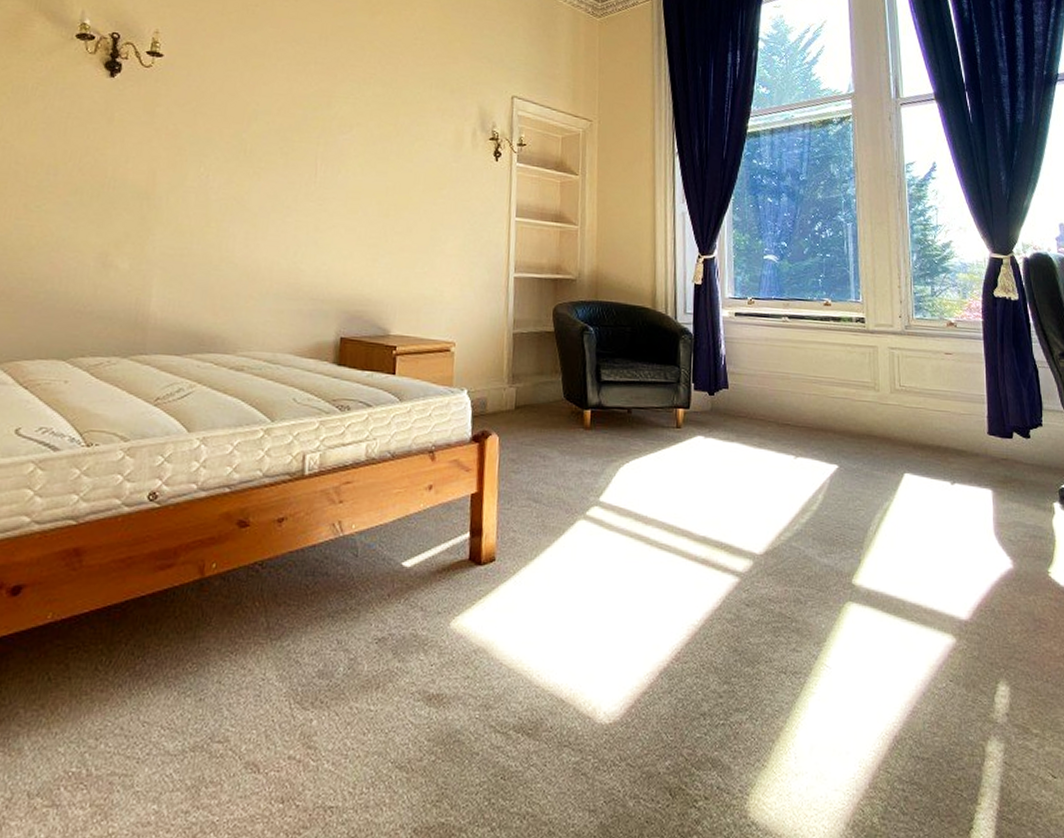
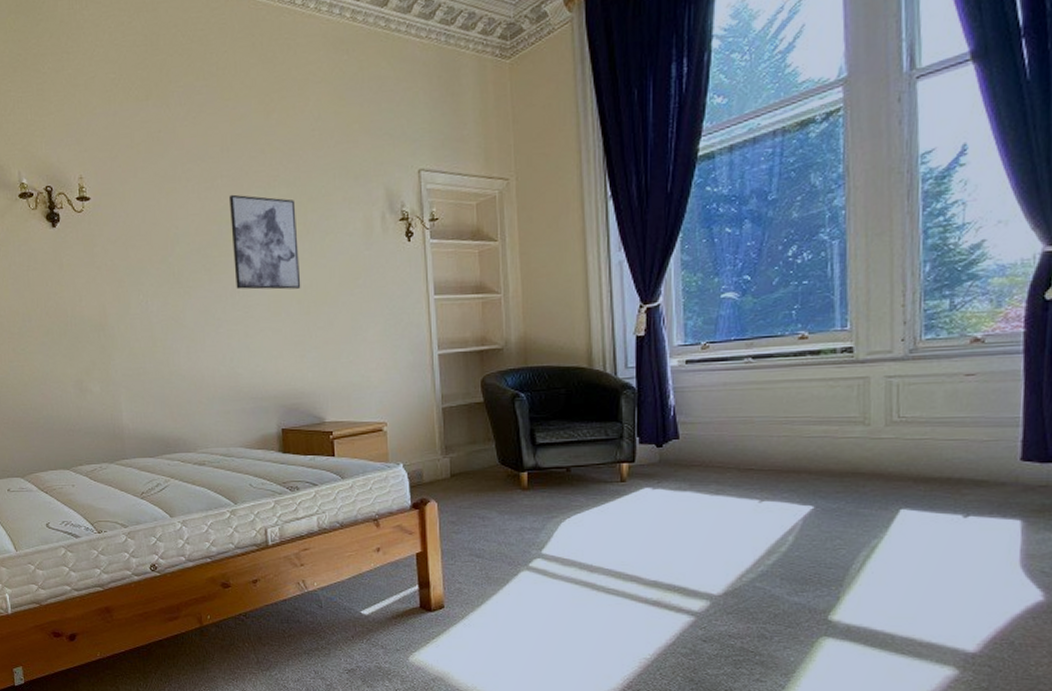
wall art: none [313,82,389,189] -> present [228,194,301,290]

